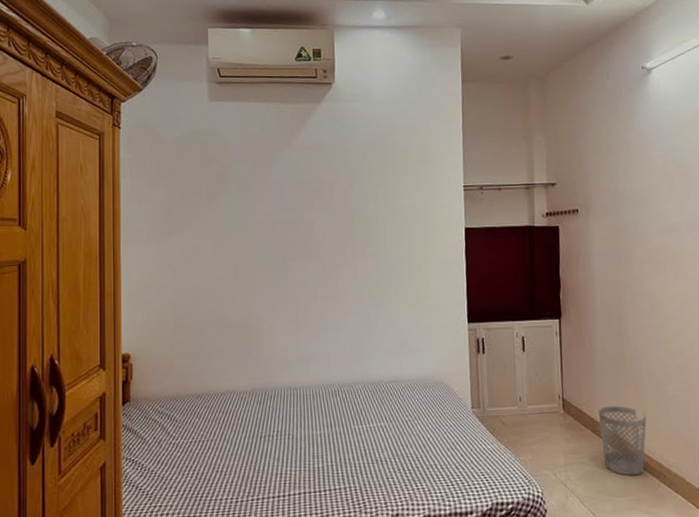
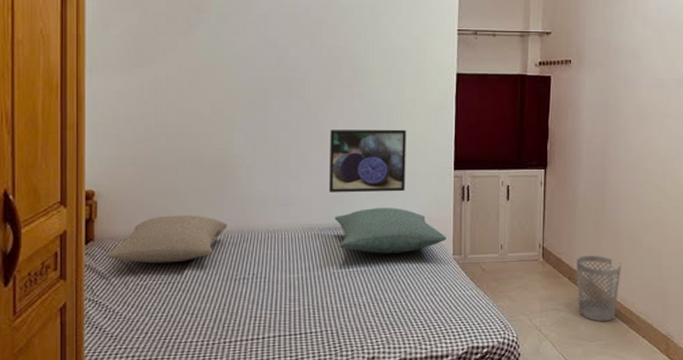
pillow: none [141,374,252,423] -> present [106,215,227,264]
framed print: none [345,284,421,349] -> present [328,129,406,193]
pillow: none [353,362,464,409] -> present [334,208,446,254]

